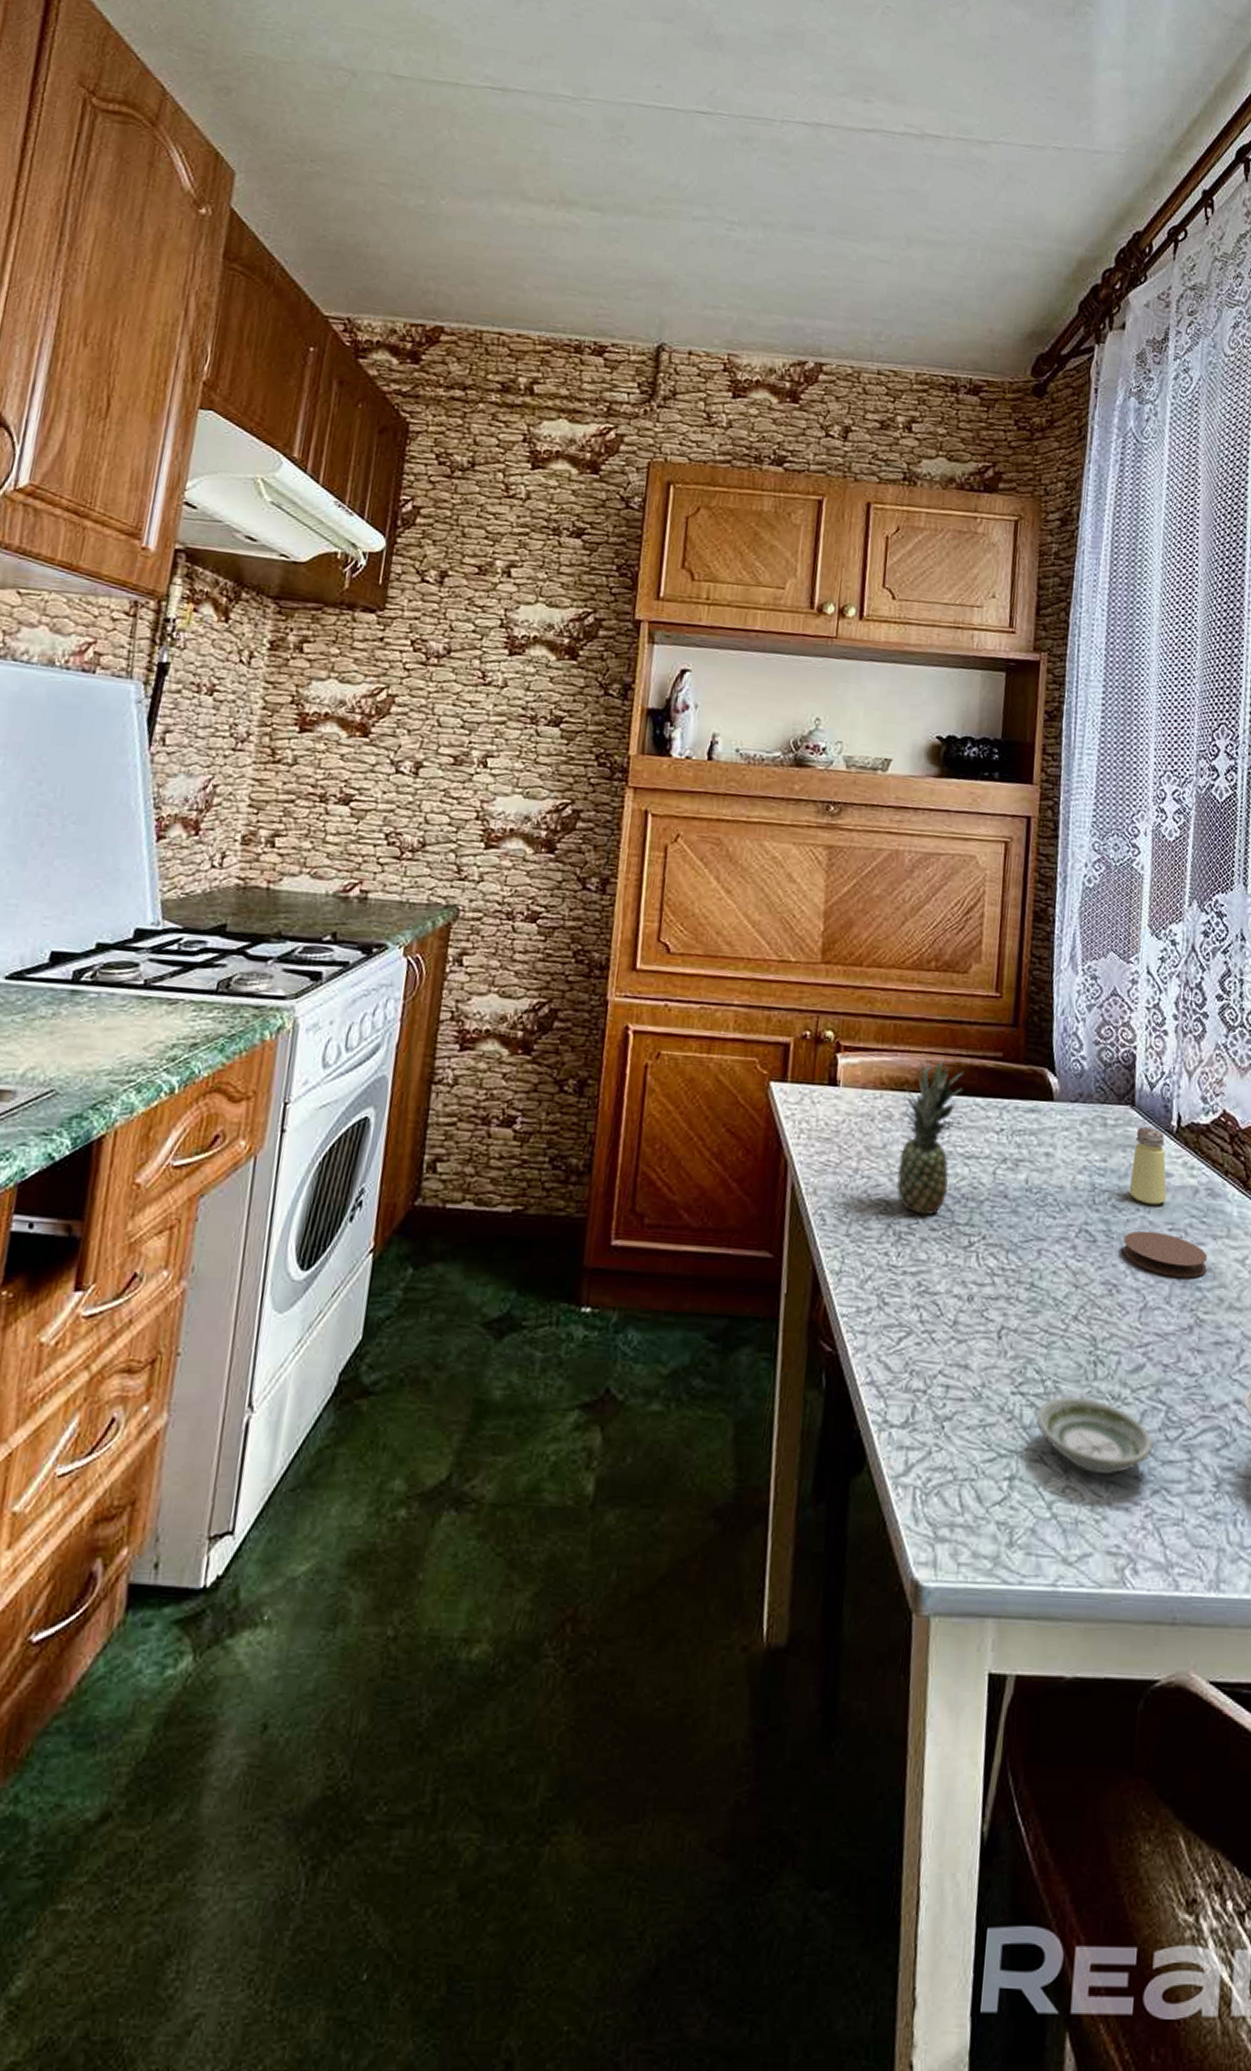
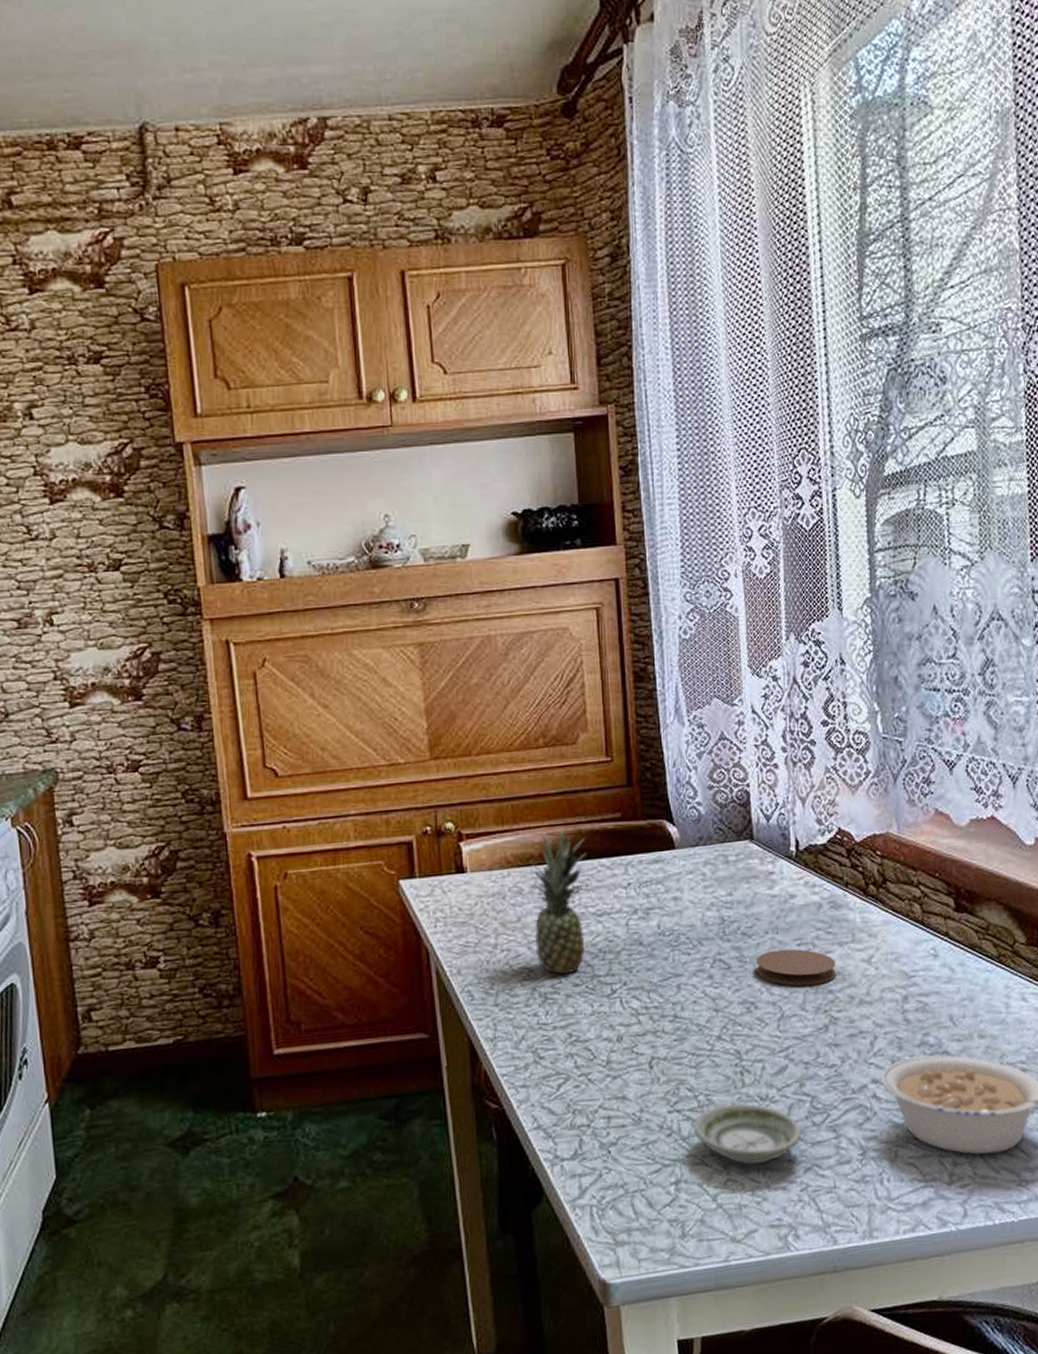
saltshaker: present [1129,1127,1167,1205] -> none [756,856,793,927]

